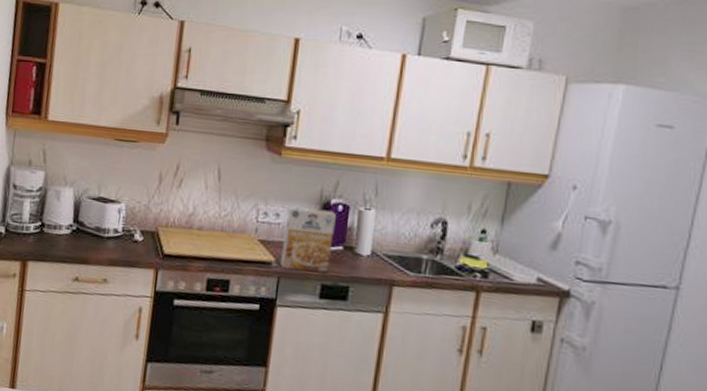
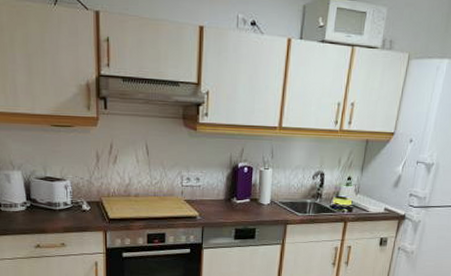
cereal box: present [280,206,336,274] -> none [203,171,243,221]

